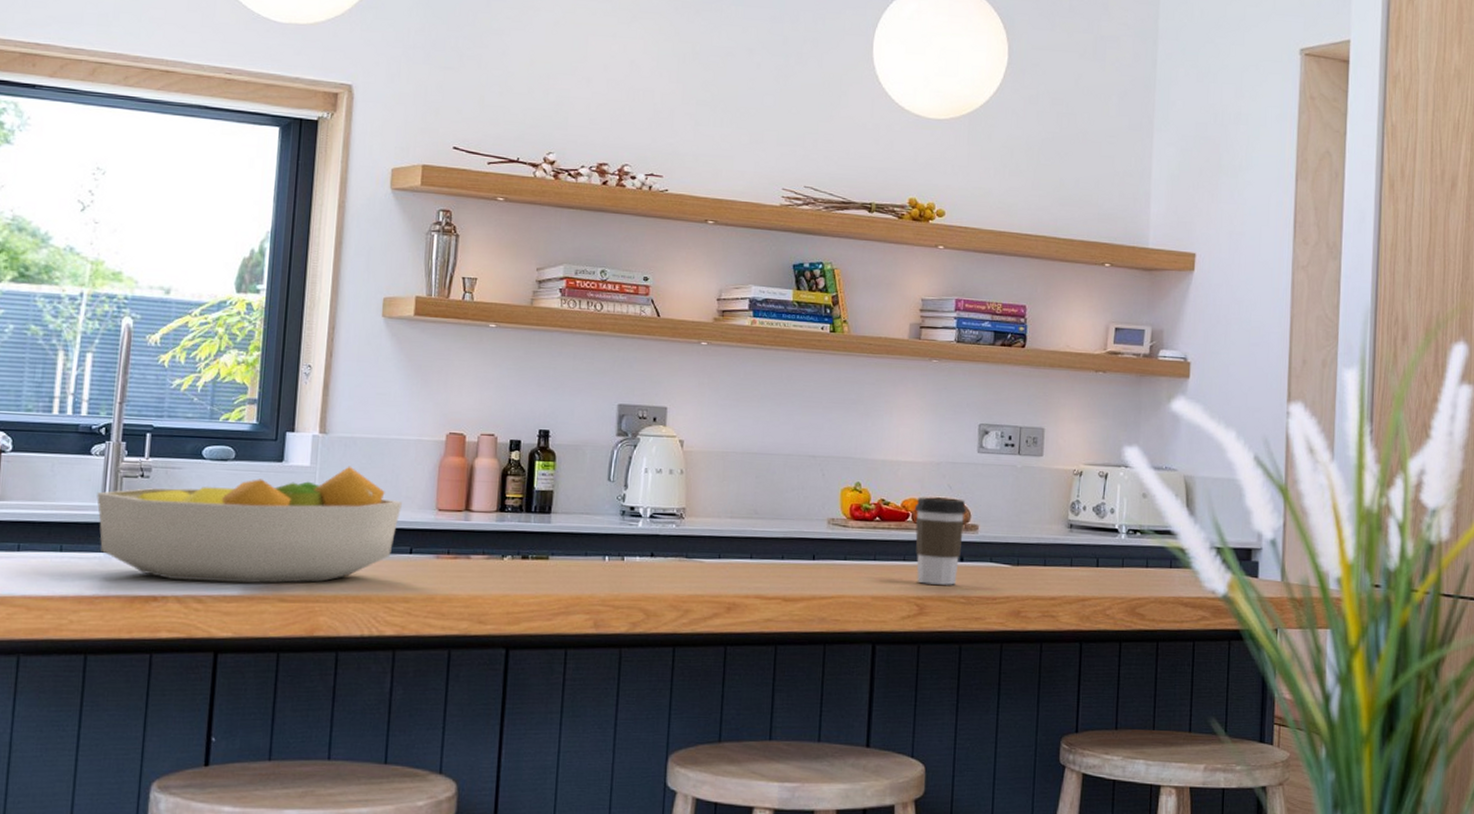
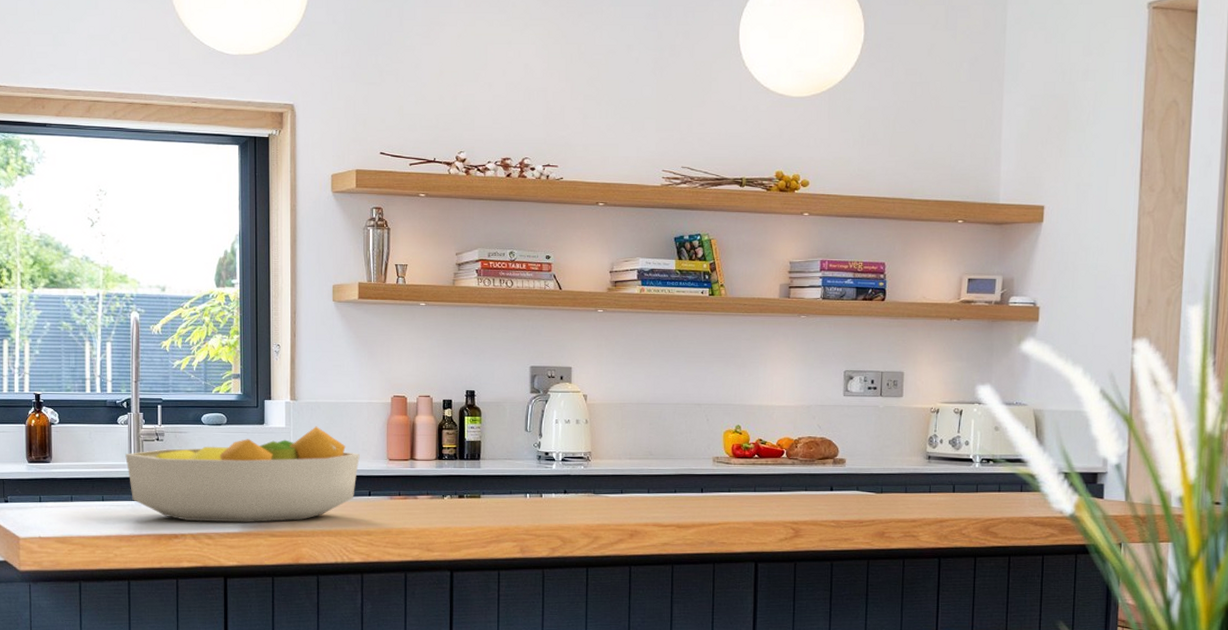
coffee cup: present [914,496,967,585] -> none [788,436,835,511]

